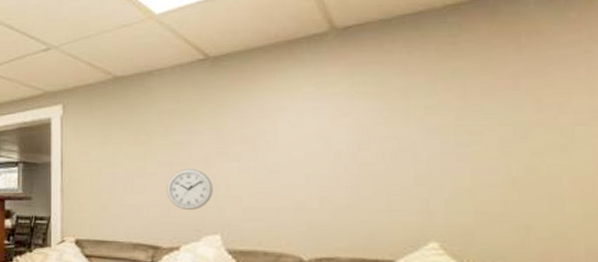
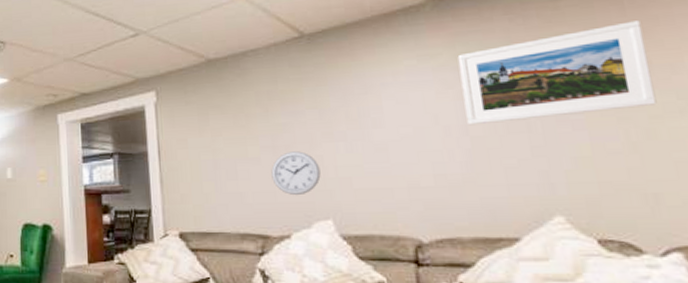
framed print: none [354,59,540,153] -> present [457,20,657,126]

